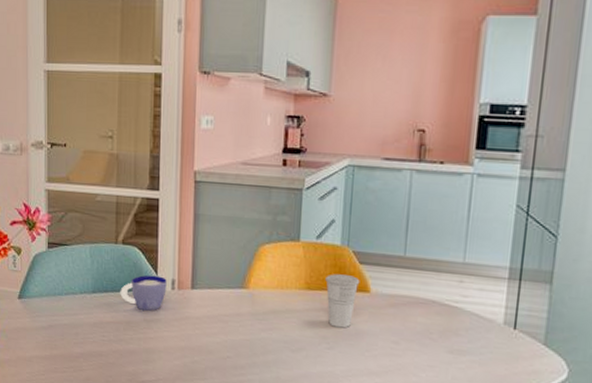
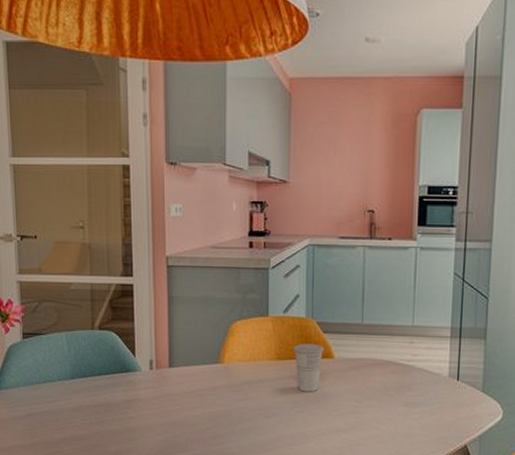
cup: present [120,275,167,312] -> none [99,357,145,393]

